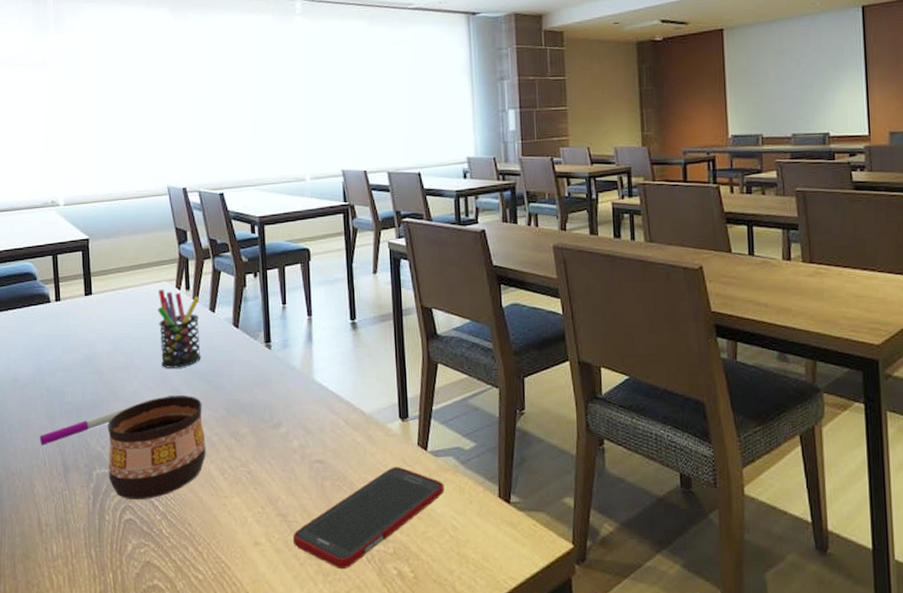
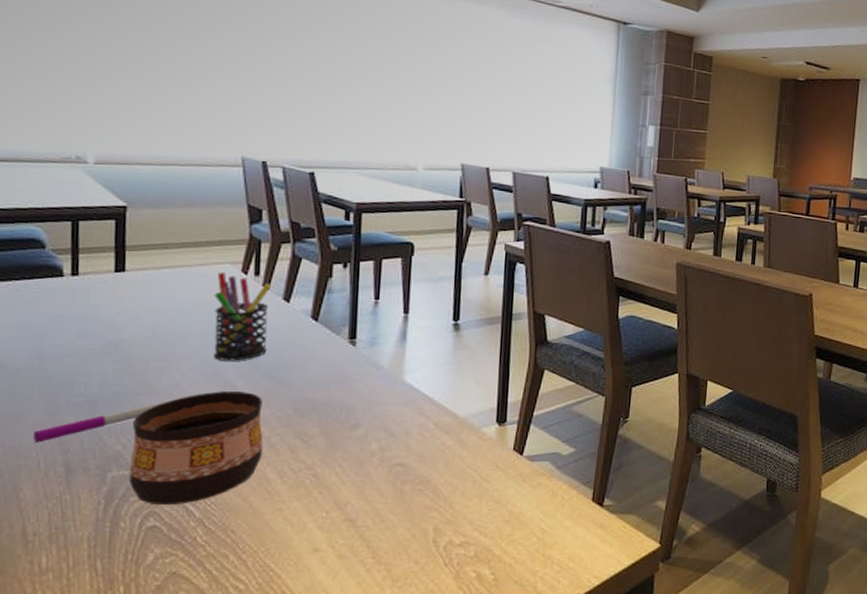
cell phone: present [292,467,444,570] -> none [360,471,537,574]

